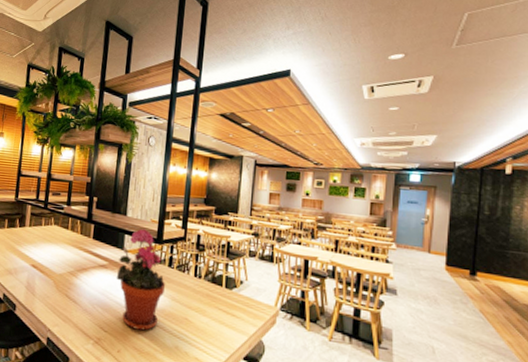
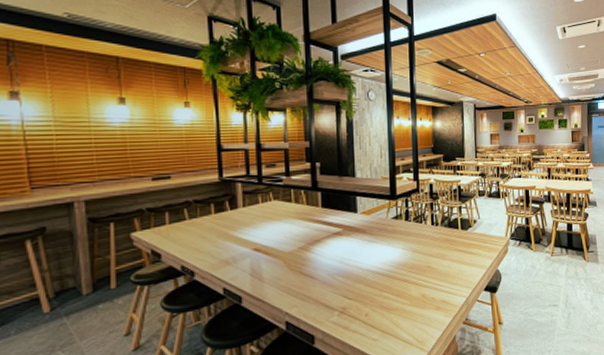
potted plant: present [116,228,166,331] -> none [353,187,406,290]

